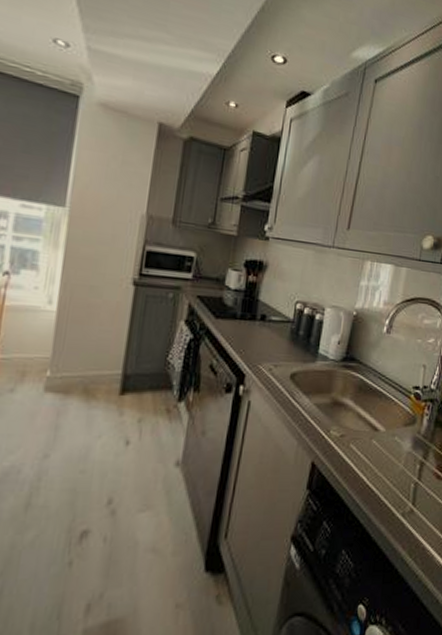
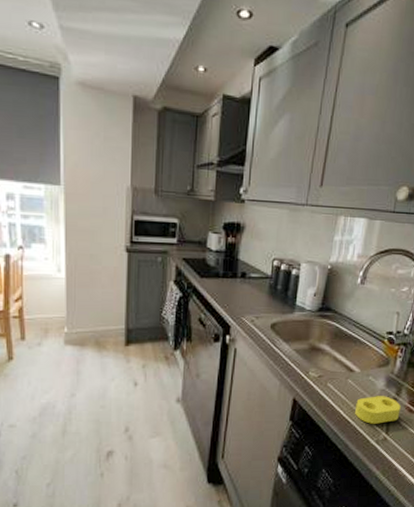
sponge: none [379,459,428,493] -> present [355,396,401,424]

